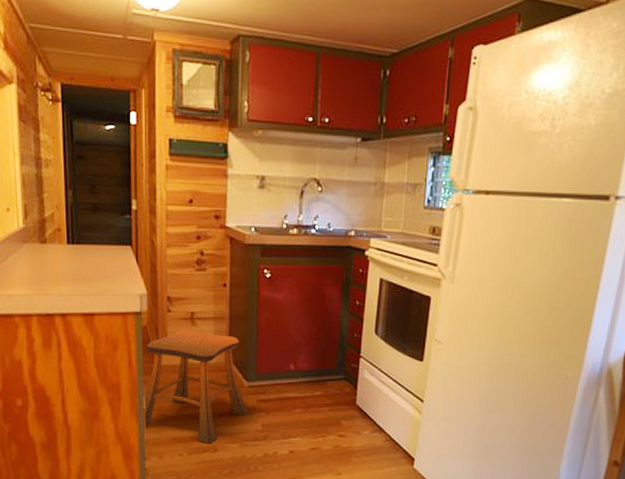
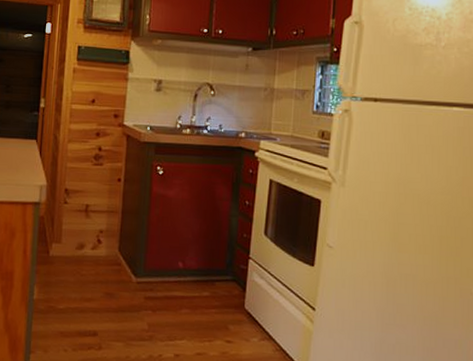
stool: present [143,329,250,444] -> none [31,221,136,341]

